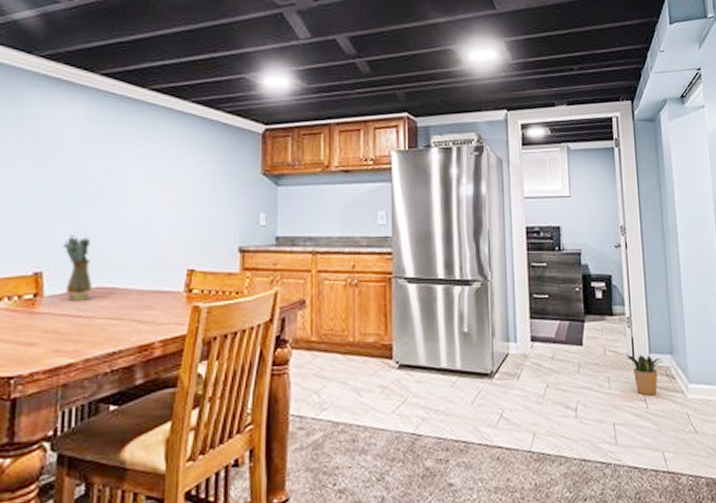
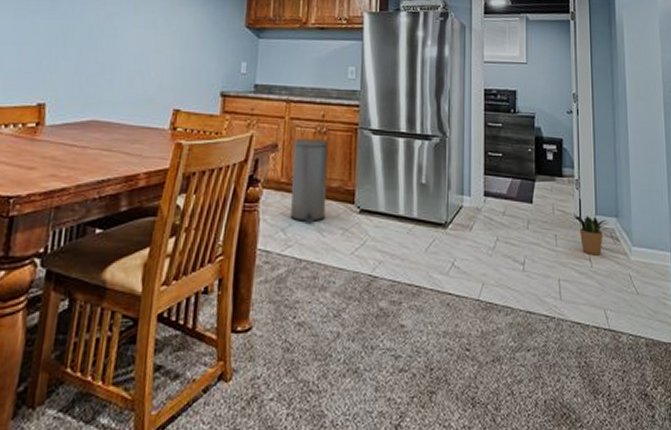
vase: present [63,234,93,303] -> none [64,70,89,133]
pedal bin: none [322,291,362,382] -> present [291,137,329,222]

